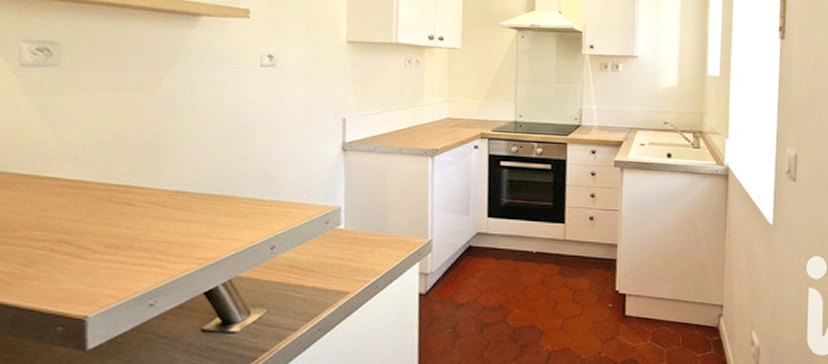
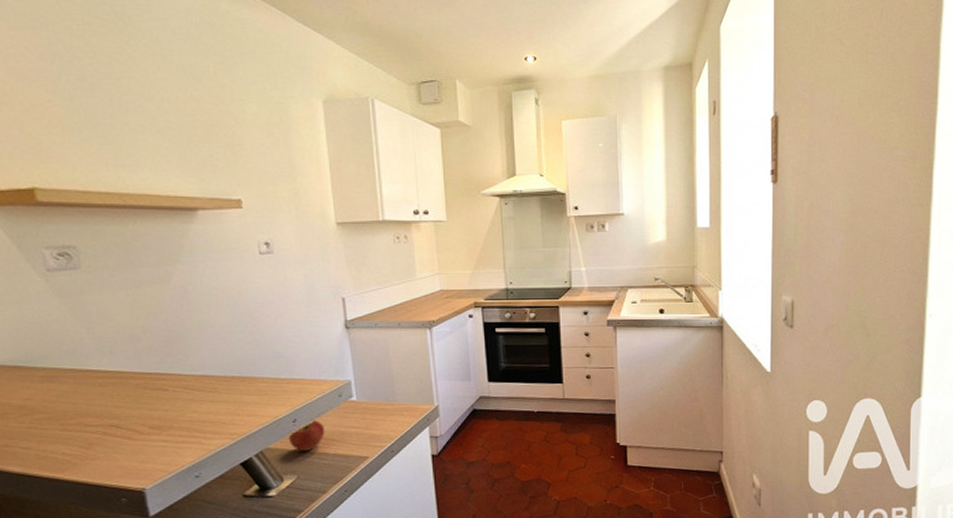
apple: none [262,247,306,282] -> present [288,419,325,451]

